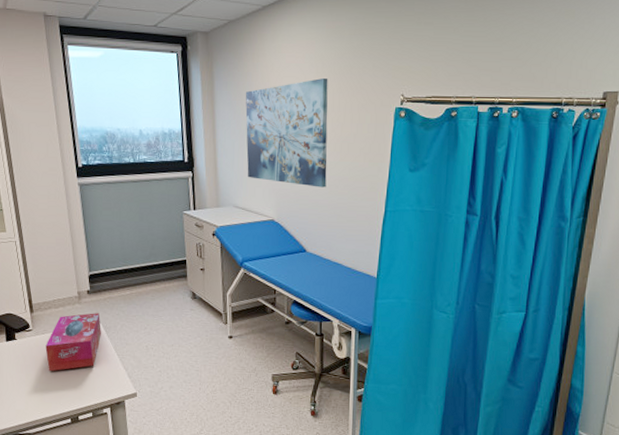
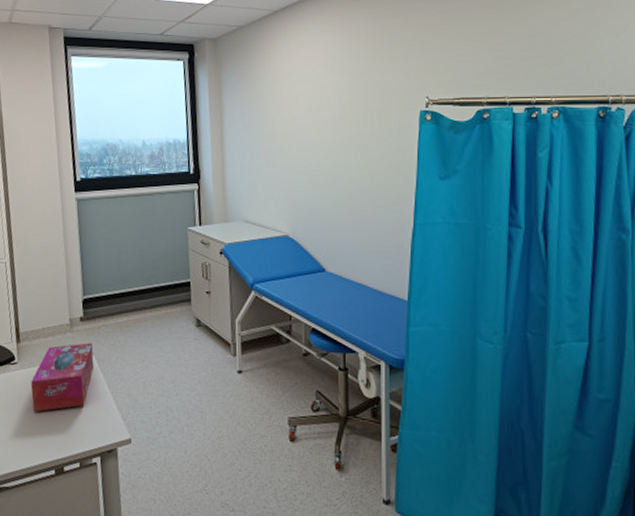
wall art: present [245,78,328,188] -> none [255,82,347,199]

